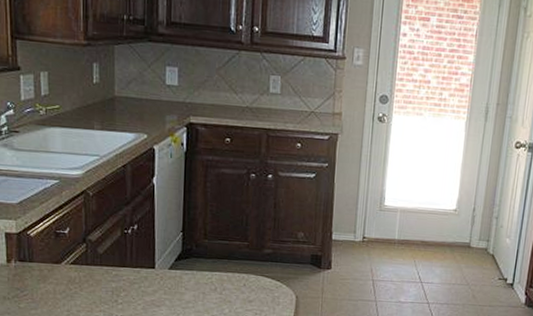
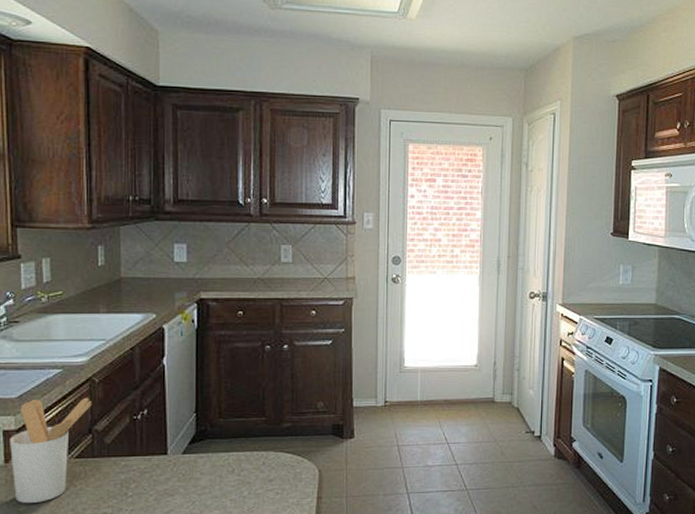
utensil holder: none [12,206,86,302] -> present [10,397,92,504]

